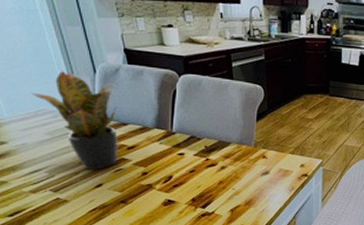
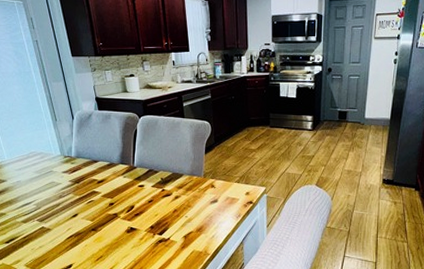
potted plant: present [32,71,119,170] -> none [25,119,91,202]

